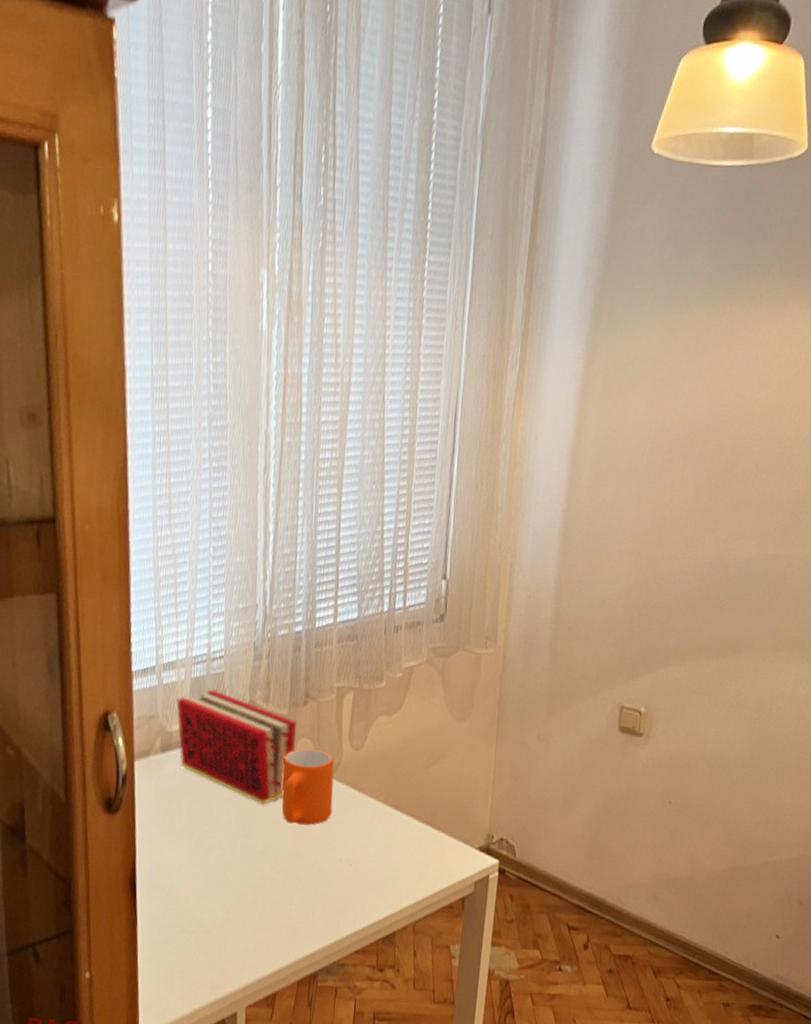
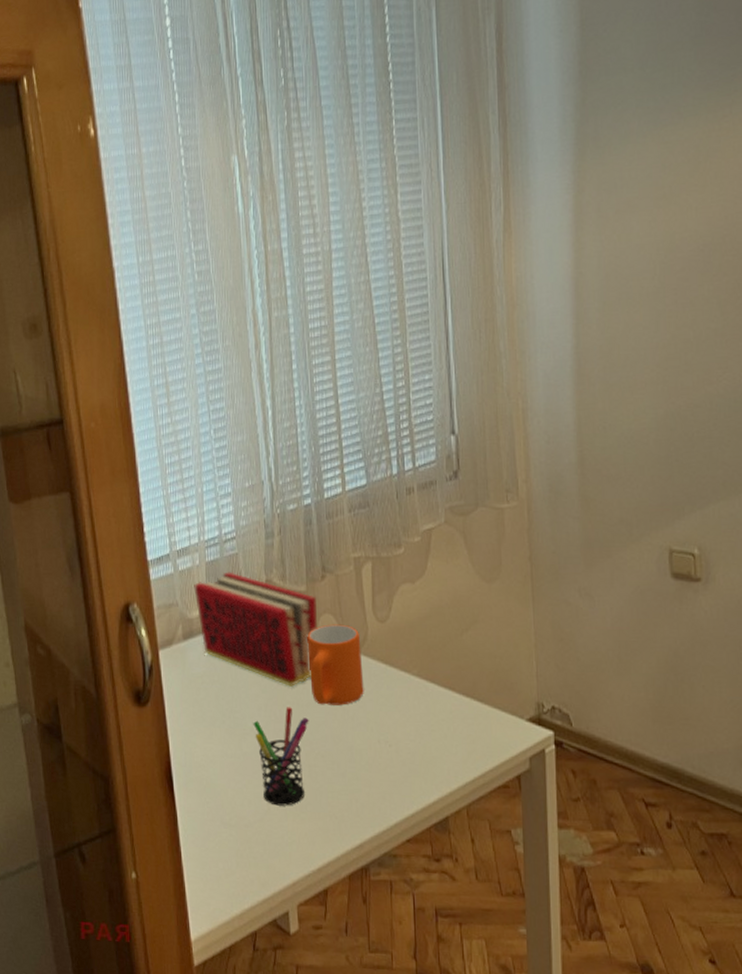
pen holder: none [222,823,277,916] -> present [253,707,309,806]

